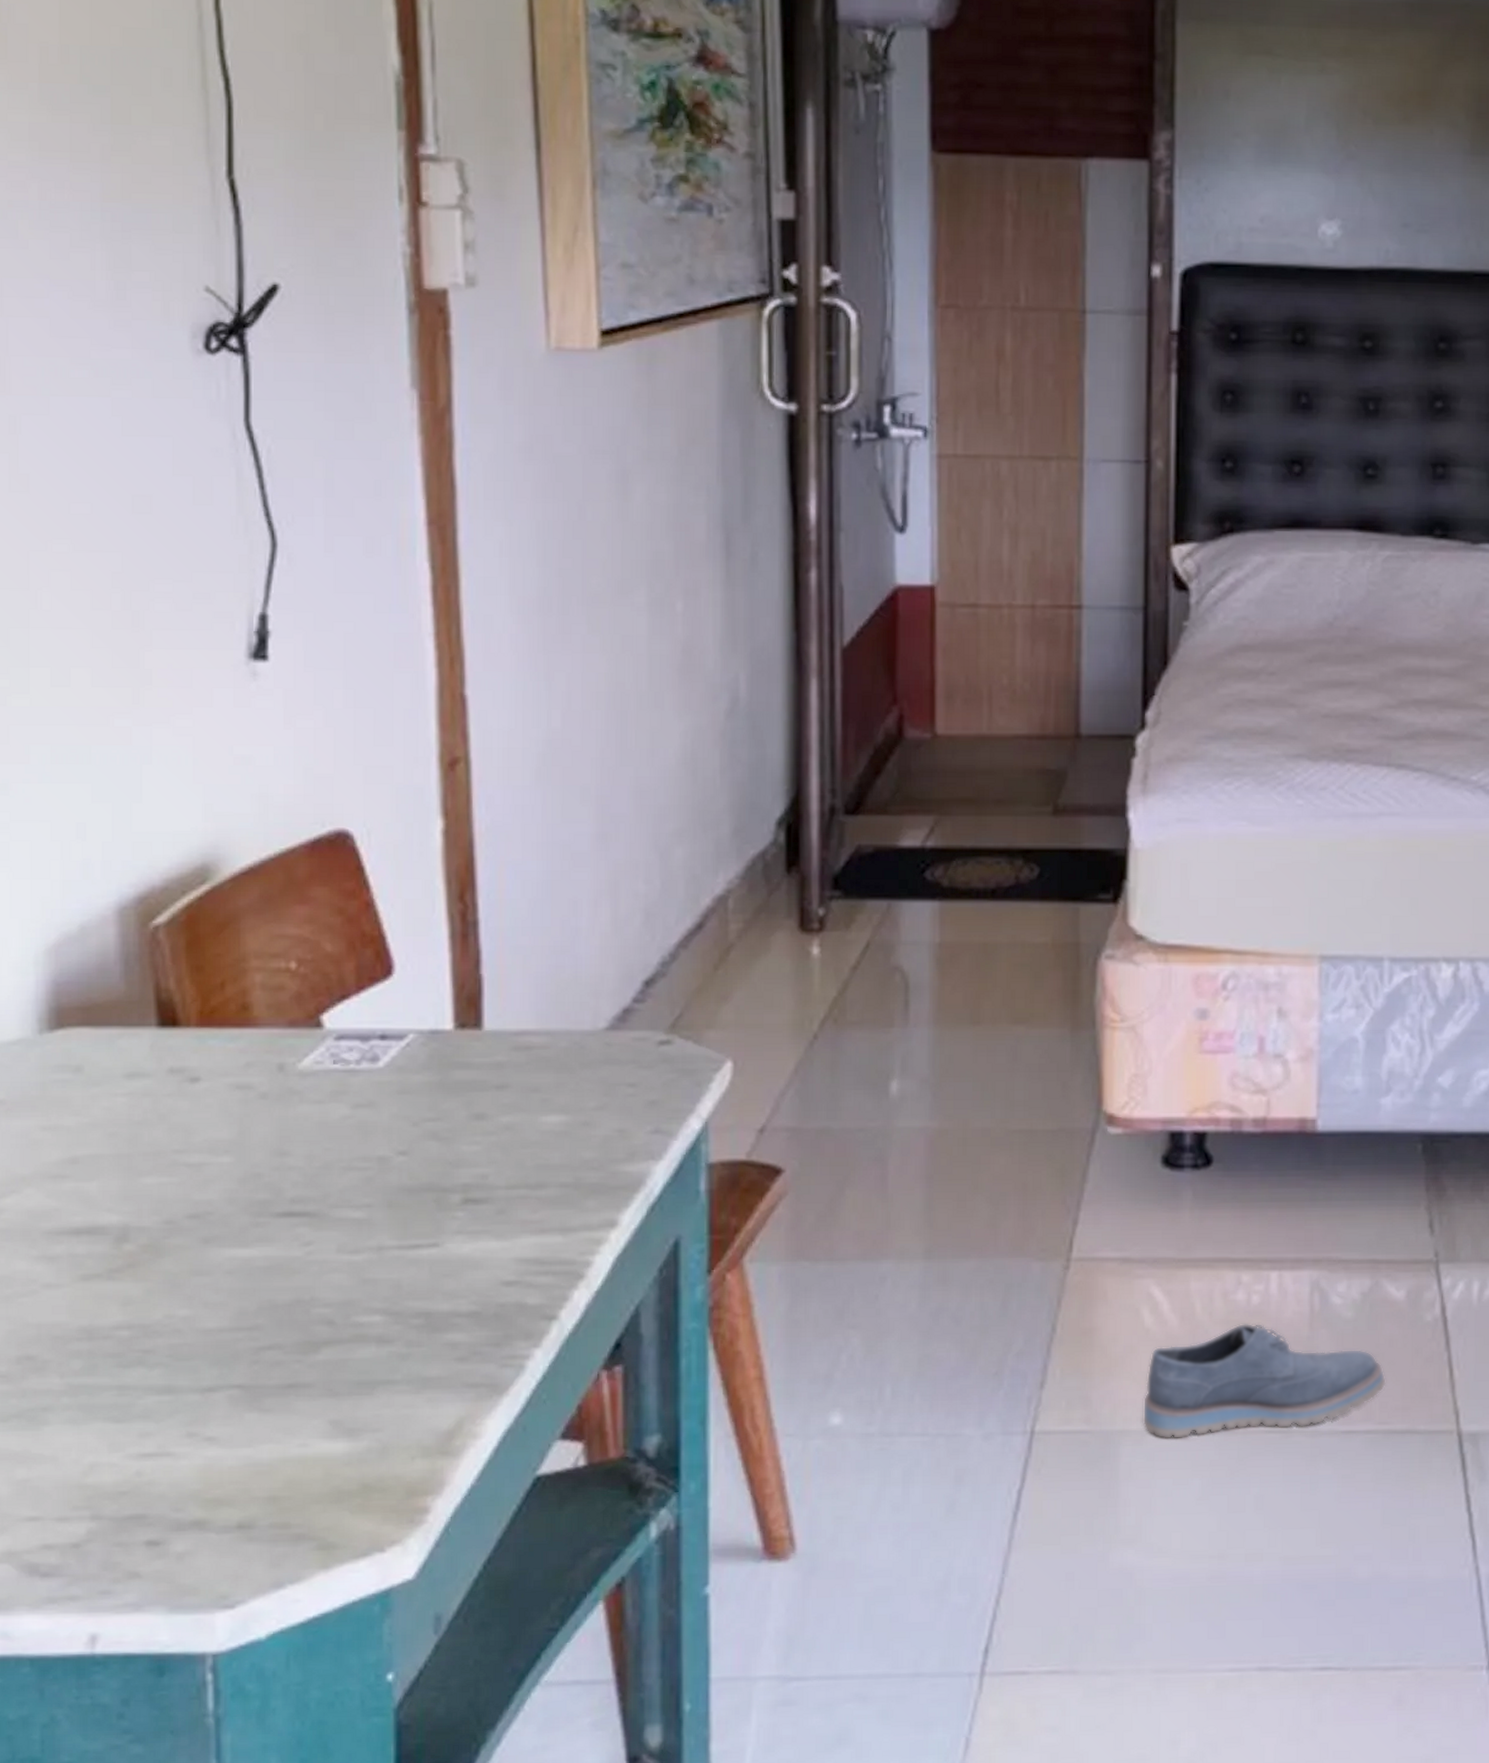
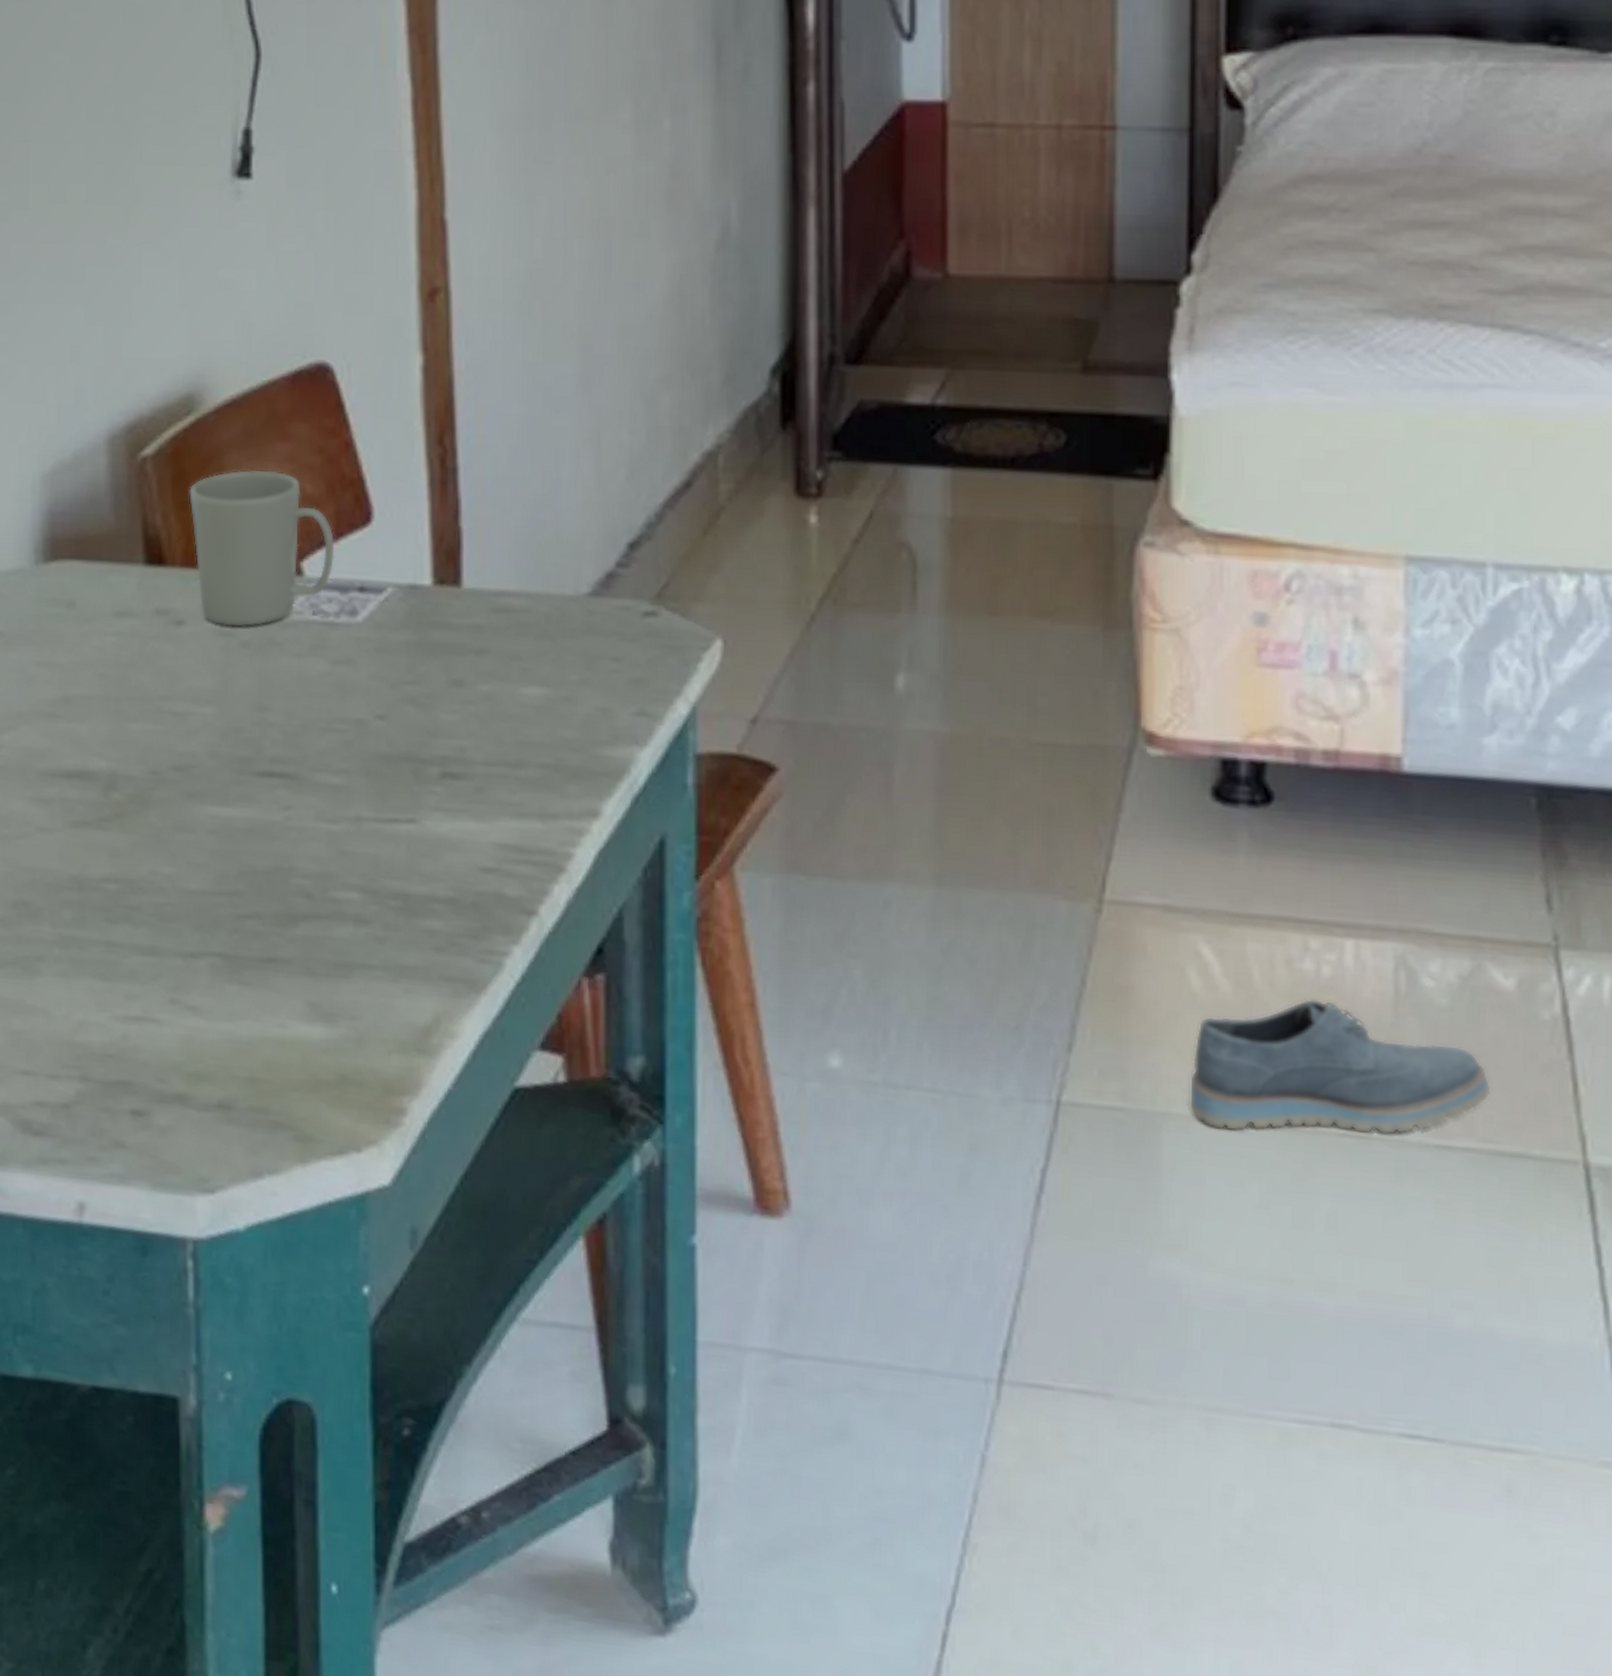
mug: none [204,932,356,1079] -> present [189,469,335,627]

